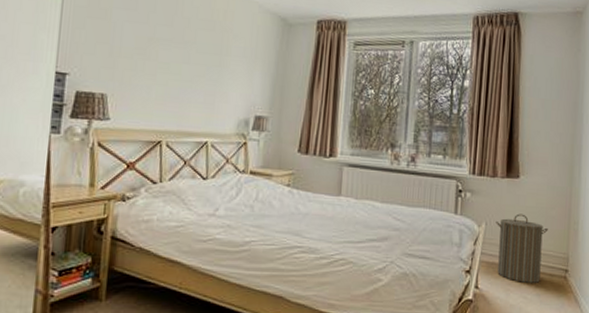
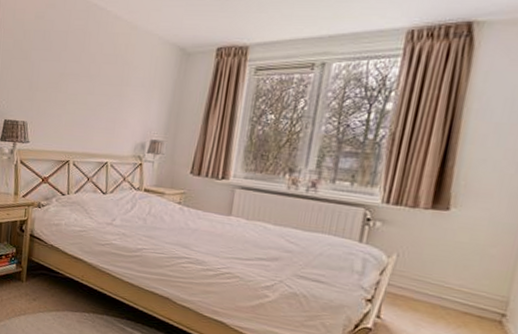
laundry hamper: present [495,213,548,283] -> none [407,248,483,323]

